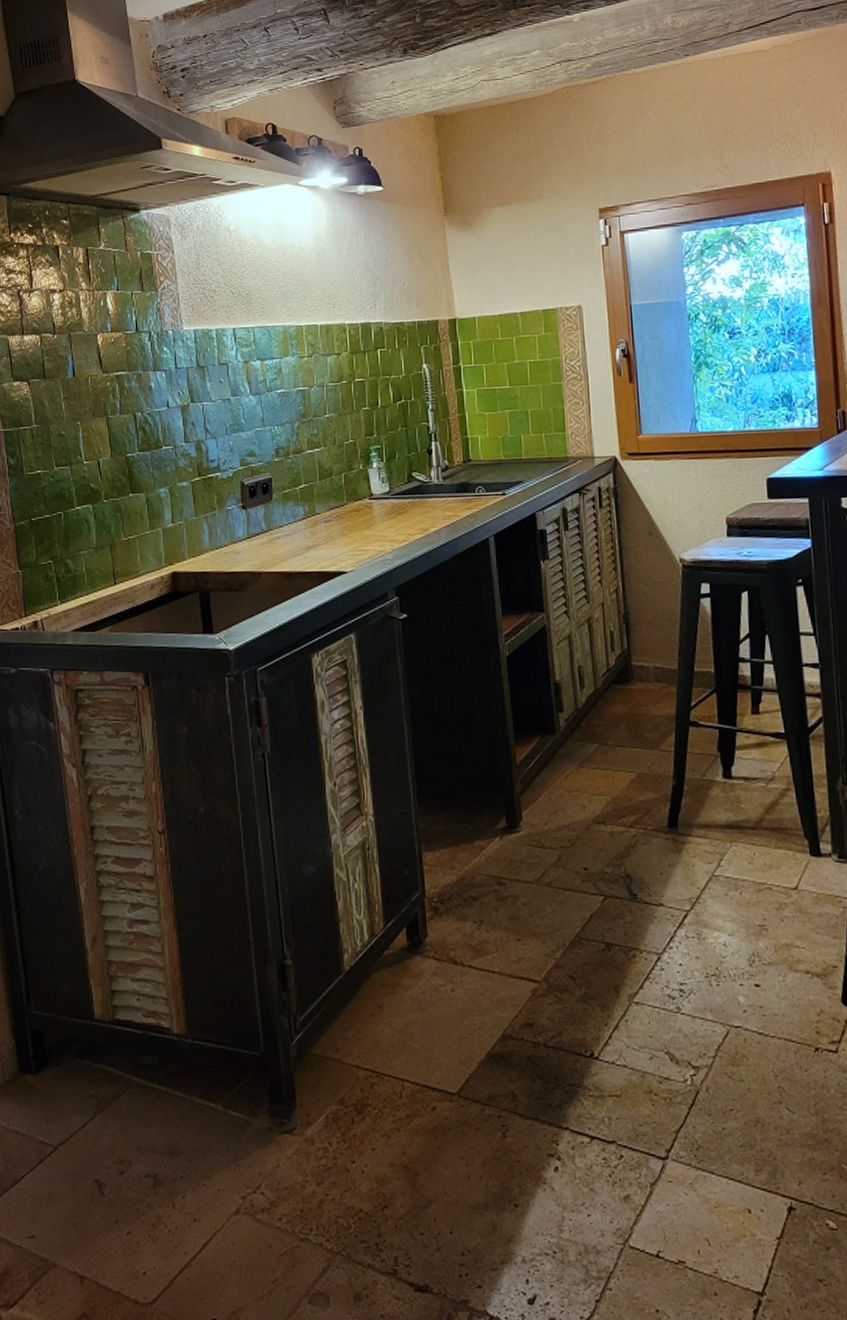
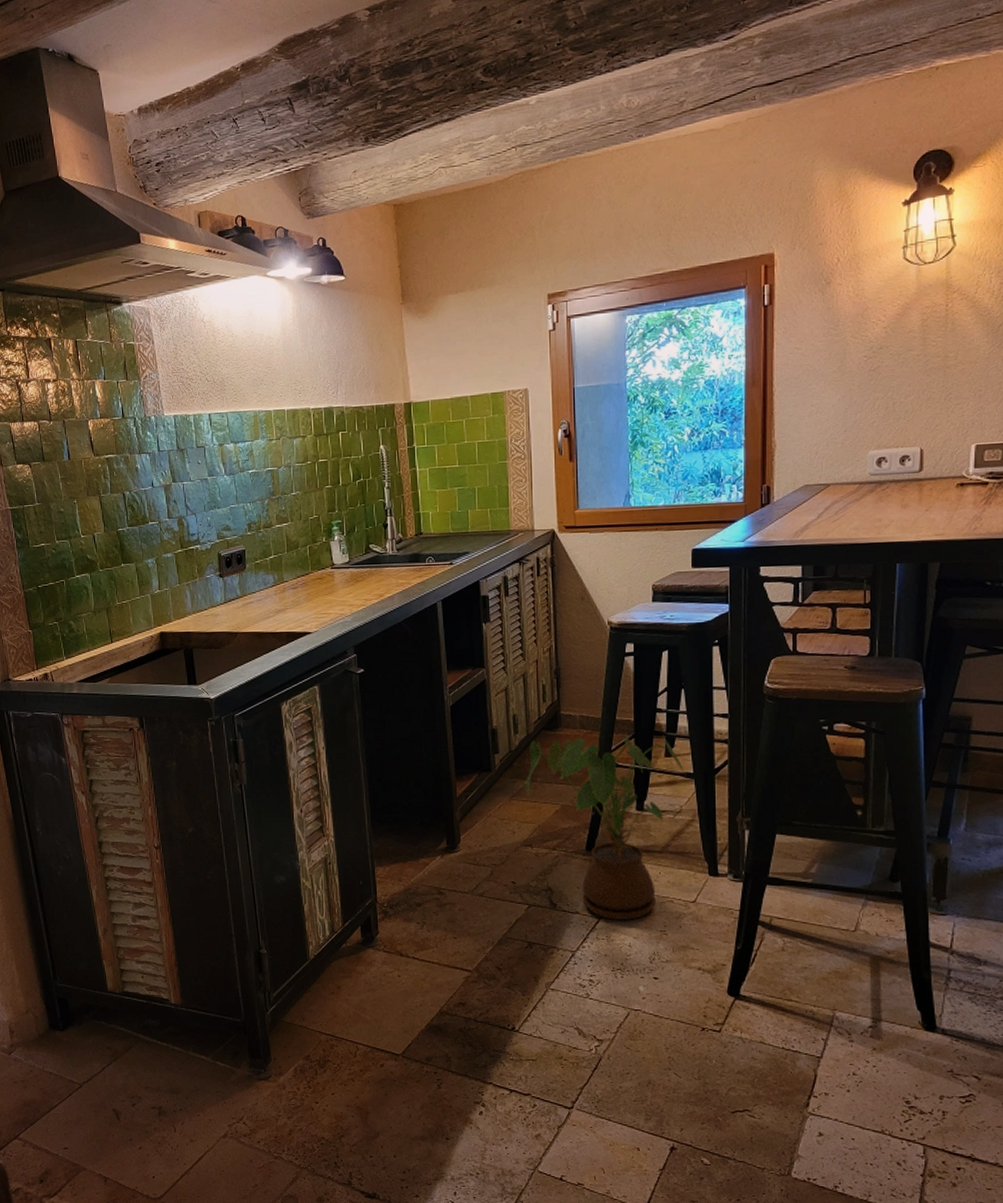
house plant: none [594,686,777,913] -> present [525,732,686,920]

